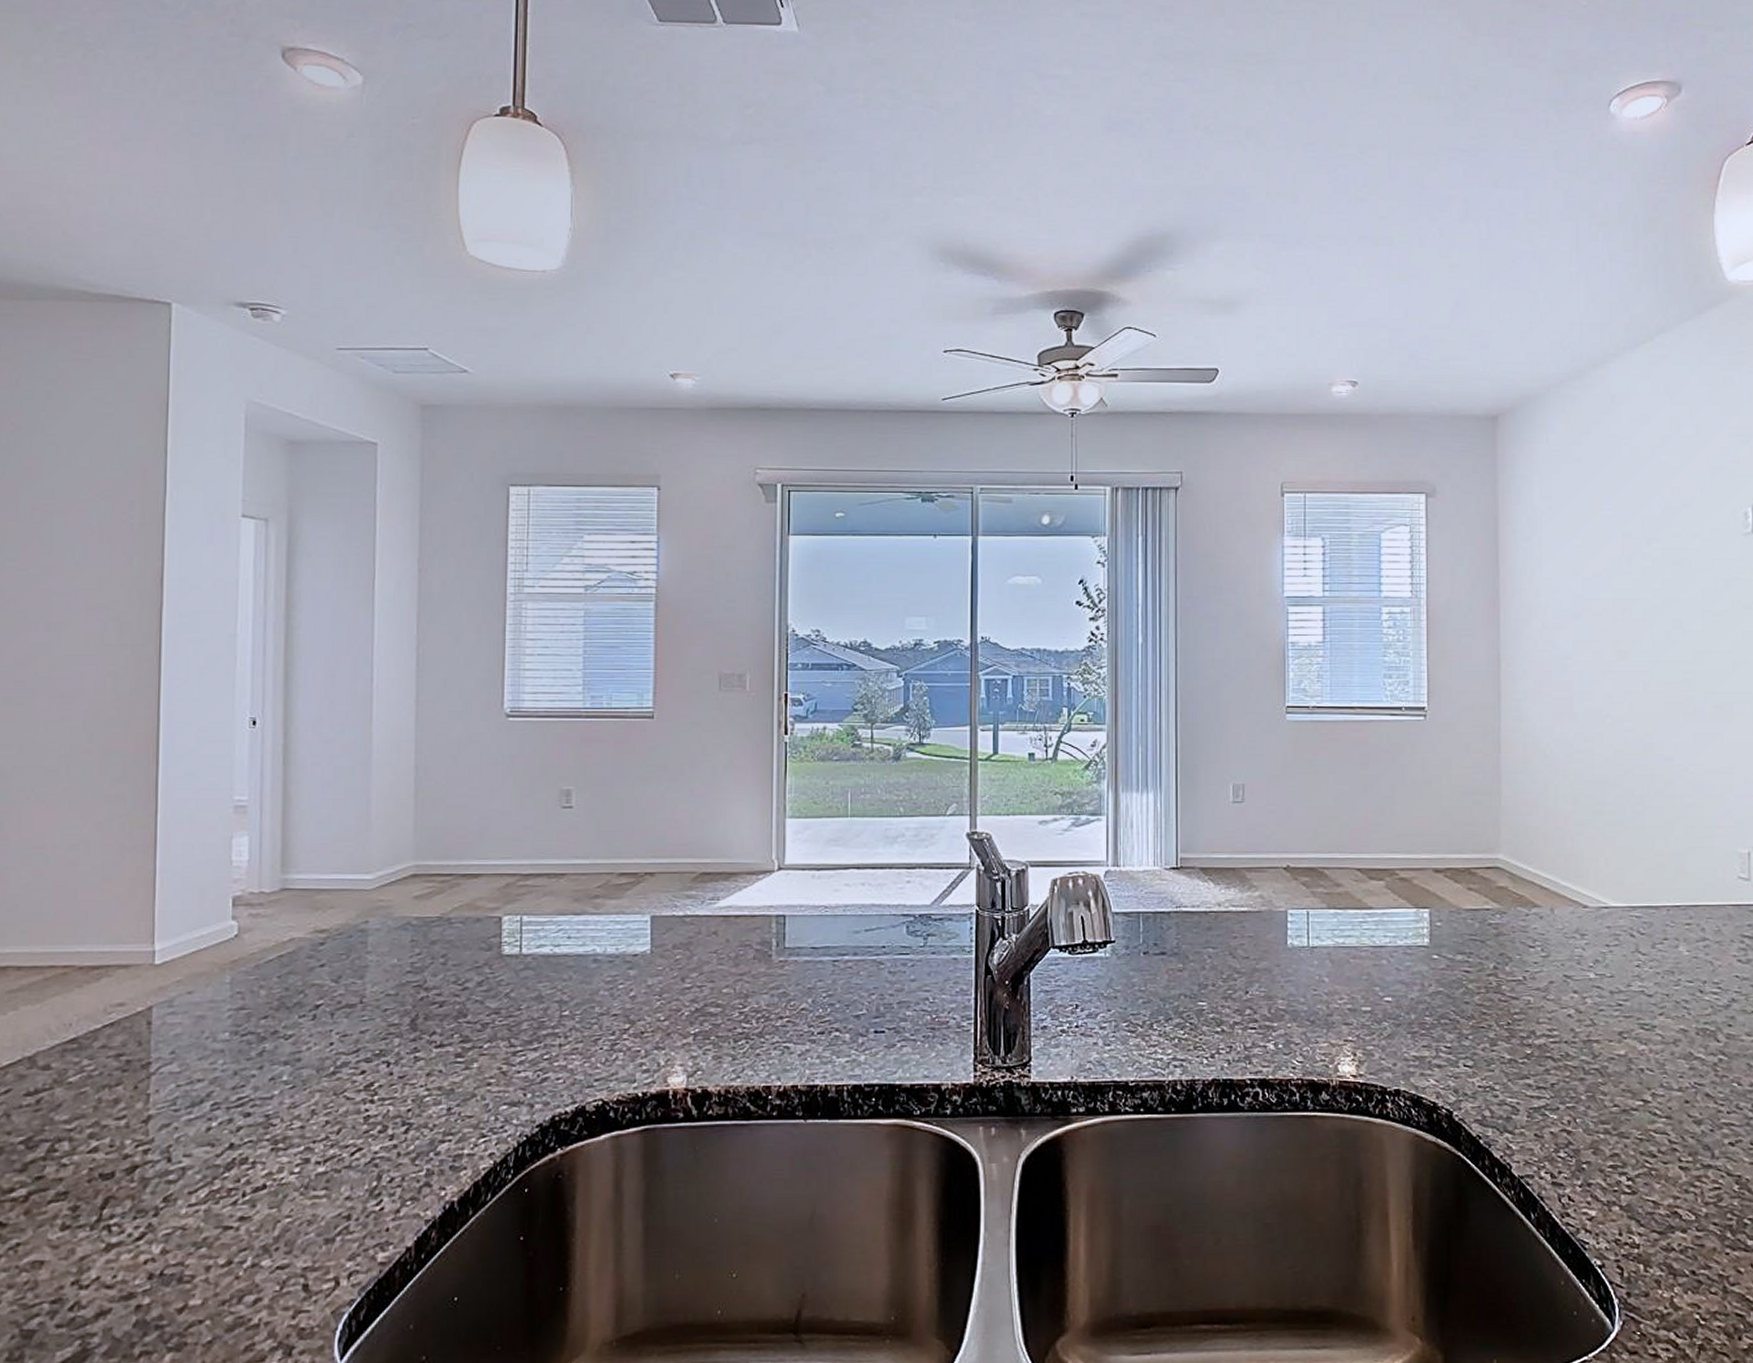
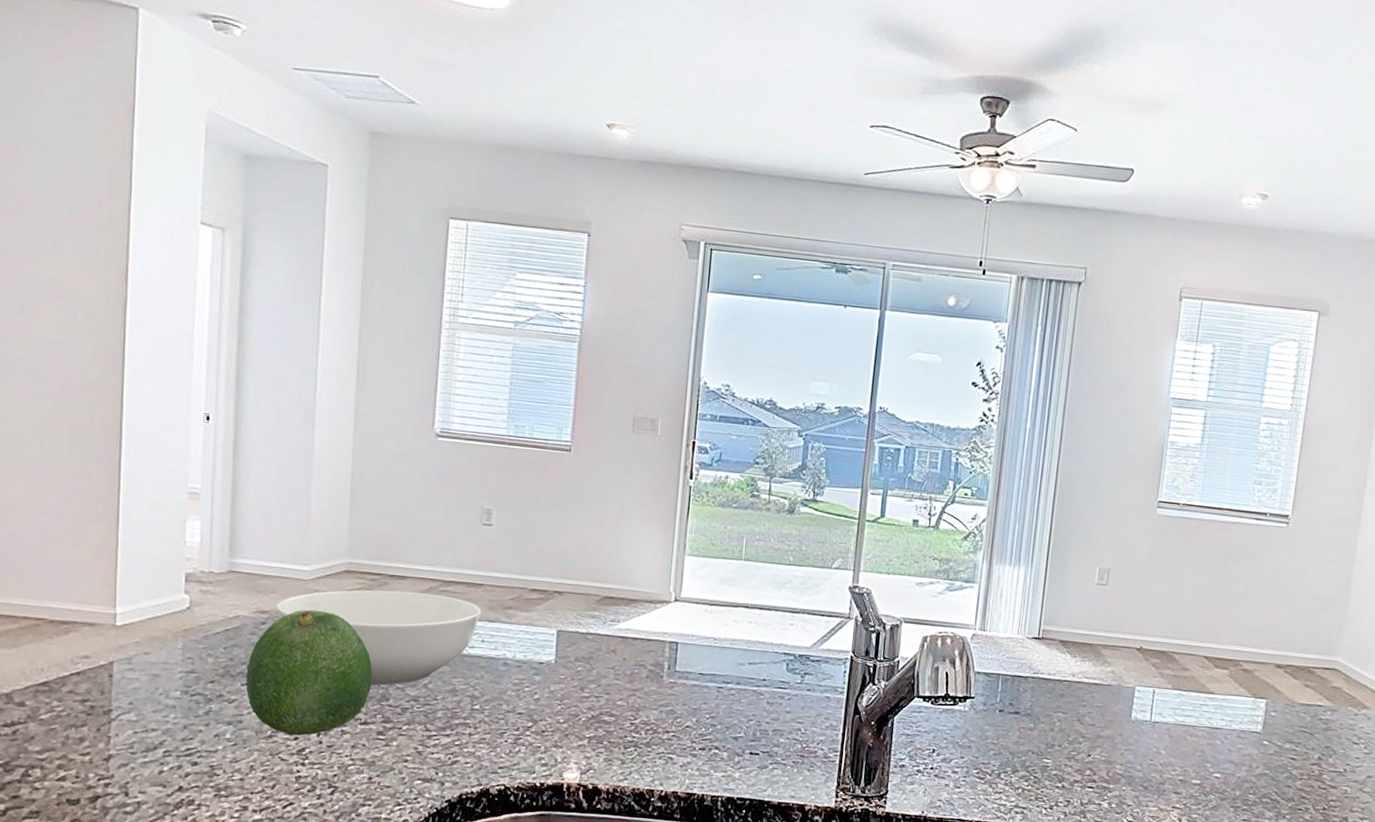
fruit: none [304,922,447,1069] -> present [246,609,373,736]
bowl: none [335,891,566,1002] -> present [276,590,482,686]

